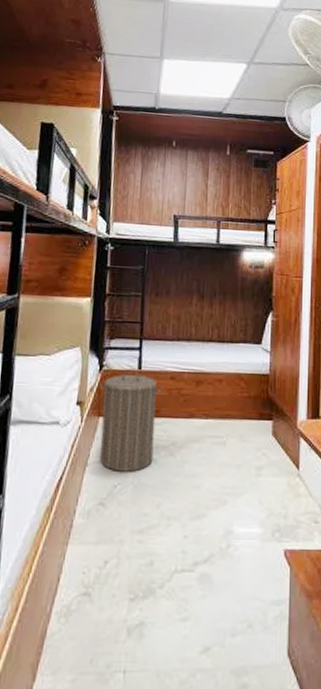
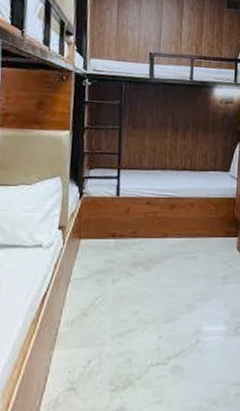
laundry hamper: present [99,369,164,472] -> none [80,196,140,286]

